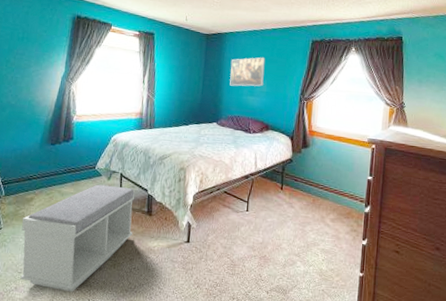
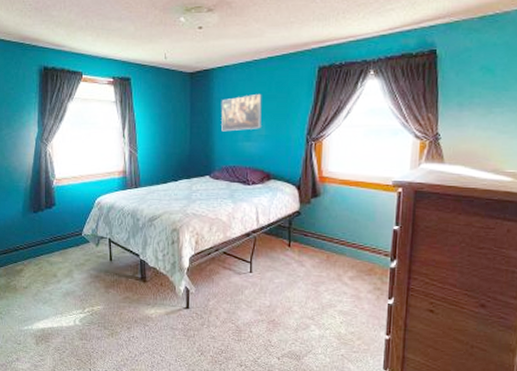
bench: present [20,184,135,292] -> none [14,251,127,362]

